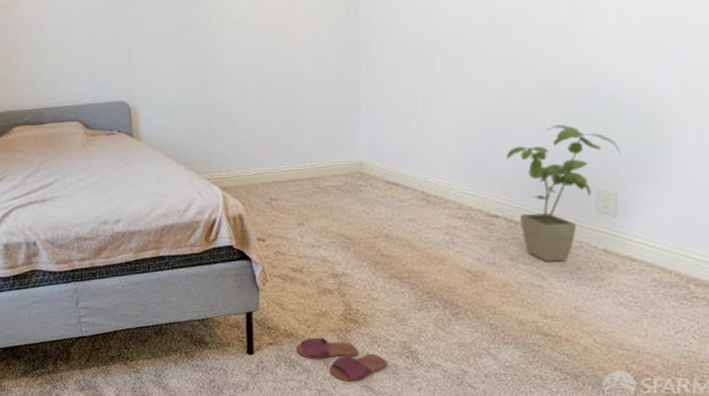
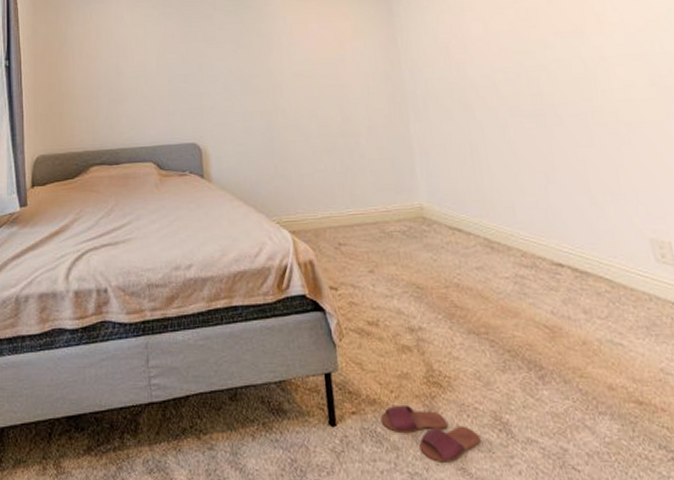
house plant: present [505,124,620,262] -> none [557,172,662,316]

